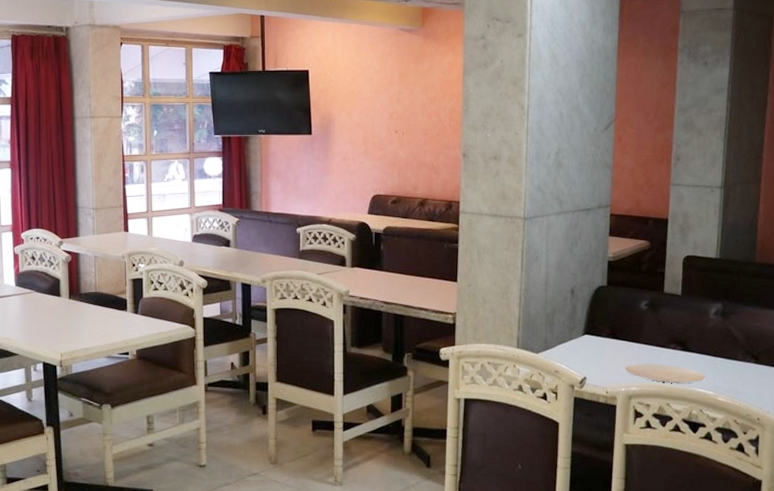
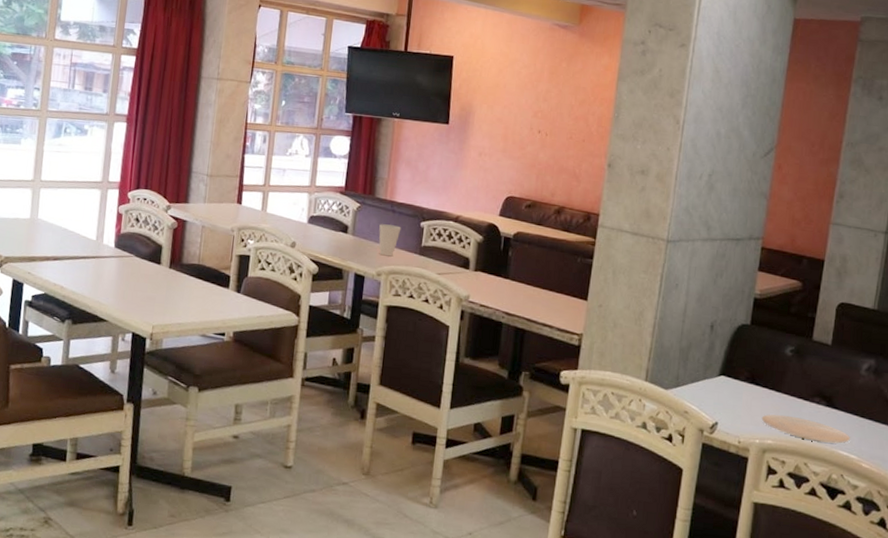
cup: none [259,234,279,264] -> present [379,224,402,257]

